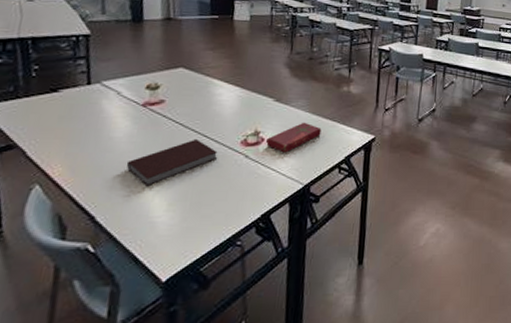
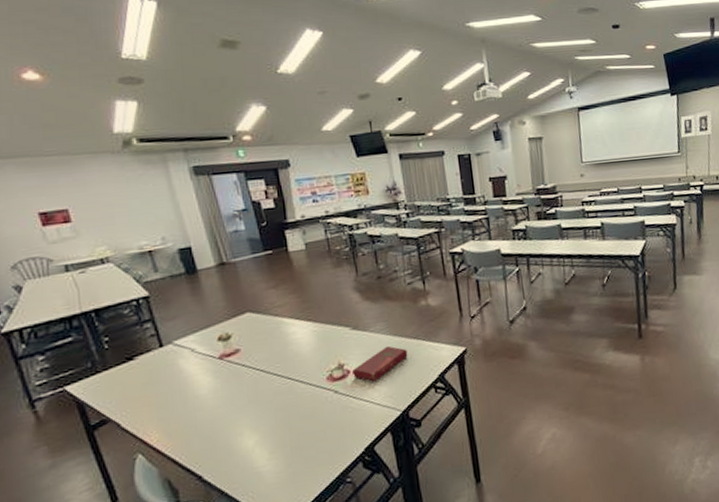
notebook: present [126,138,218,187] -> none [218,382,306,439]

